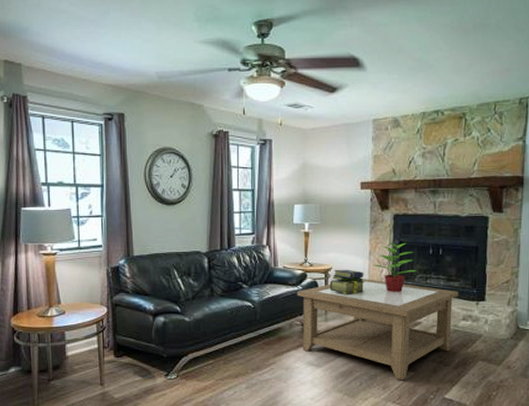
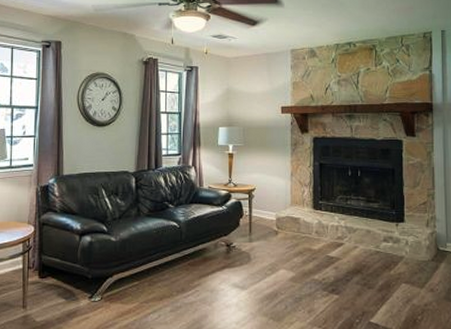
coffee table: present [296,279,459,380] -> none [221,199,379,303]
stack of books: present [329,269,365,294] -> none [253,189,288,215]
potted plant: present [373,242,417,293] -> none [295,164,337,214]

